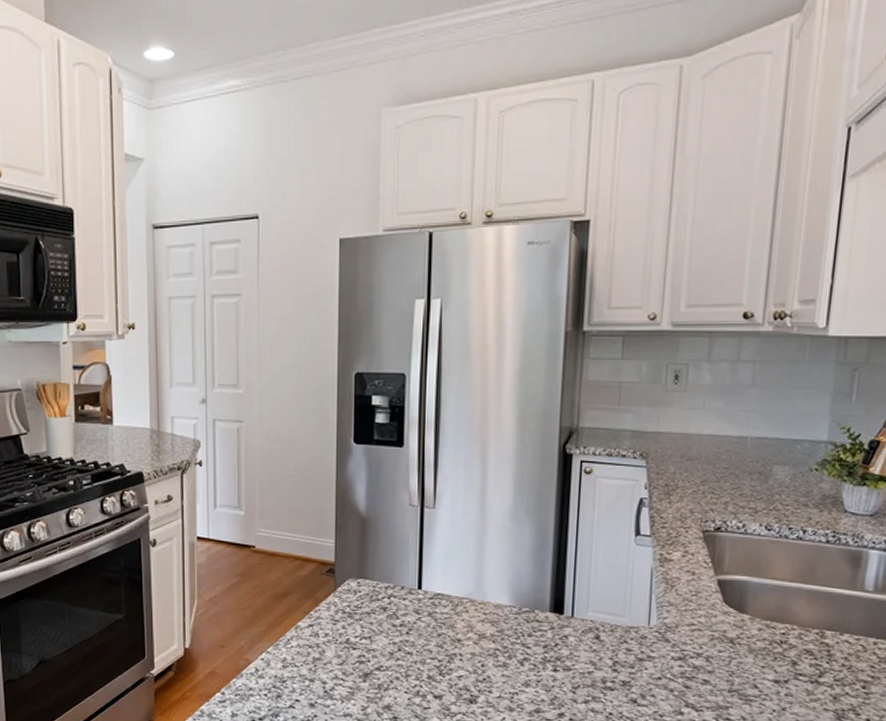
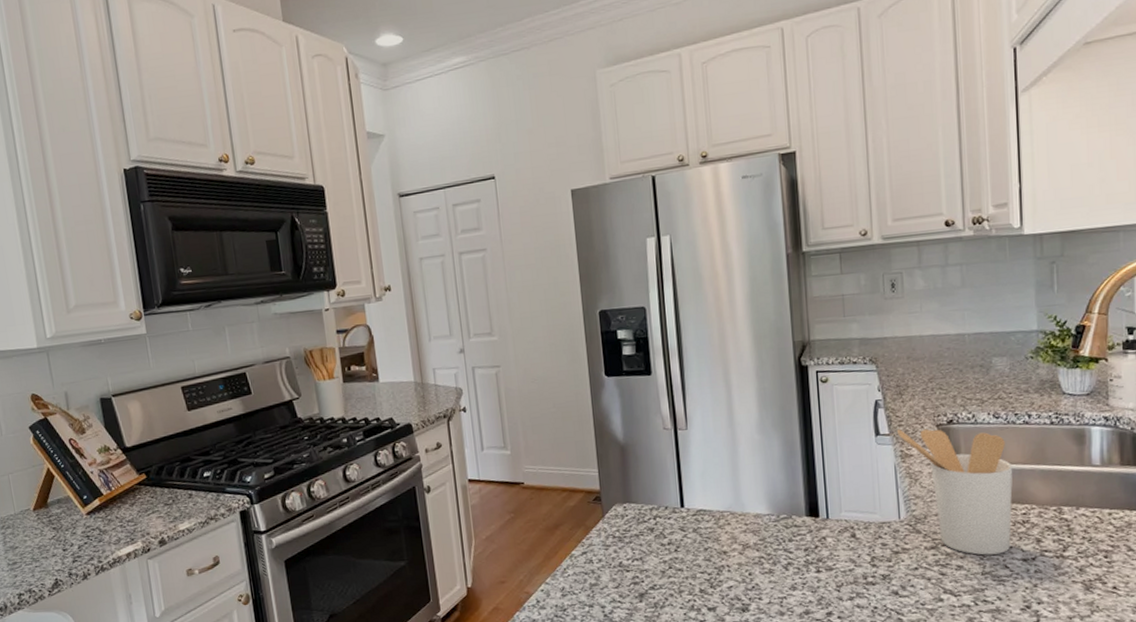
utensil holder: none [659,531,779,673] -> present [897,429,1013,556]

